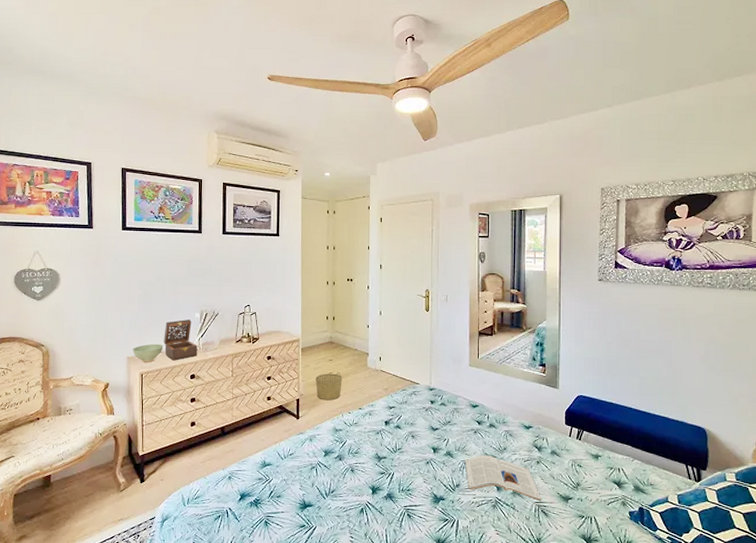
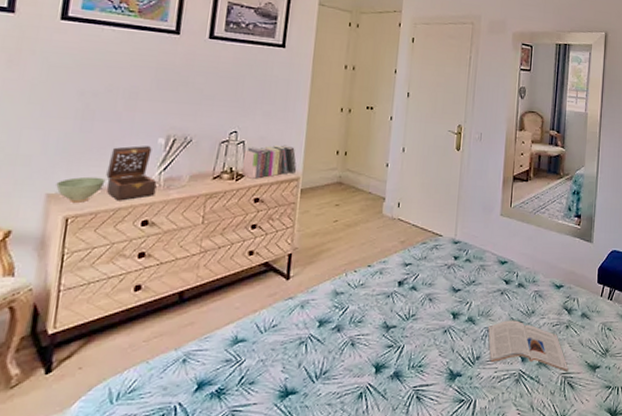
books: none [256,314,297,341] -> present [242,145,297,179]
basket: present [315,371,342,401] -> none [315,219,350,256]

